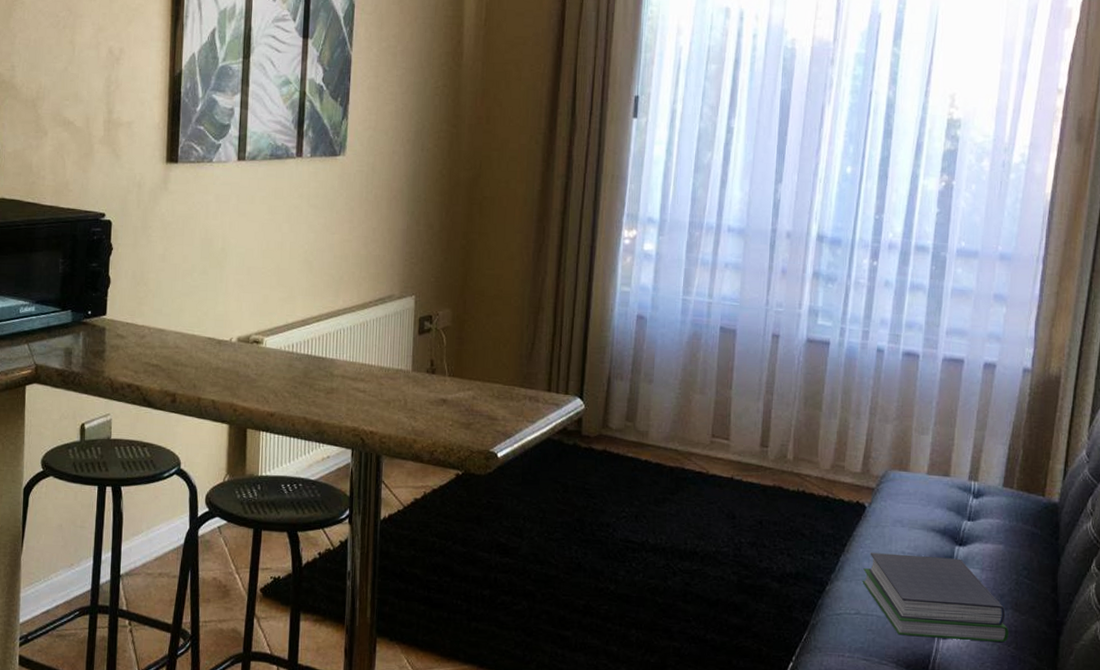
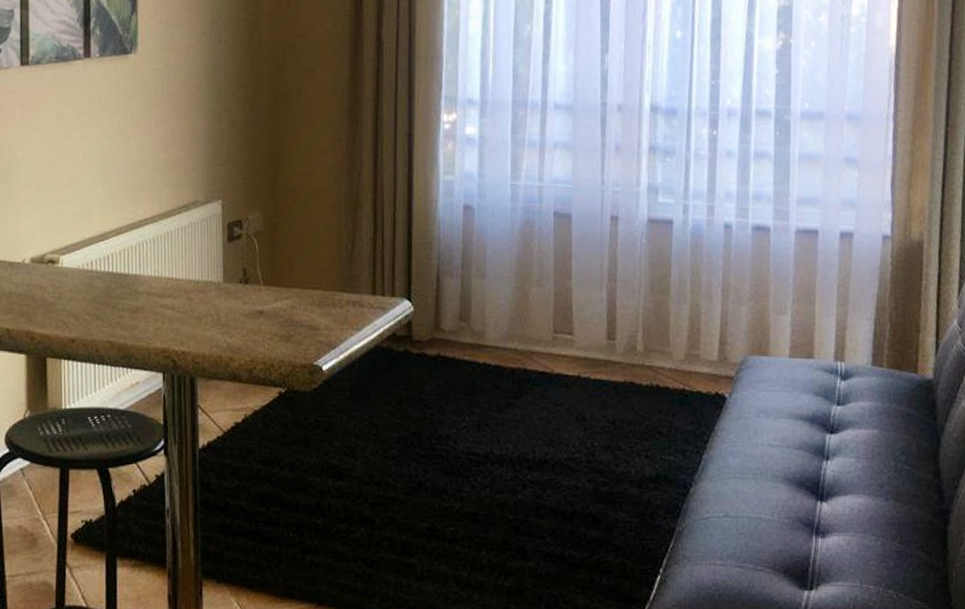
book: present [862,552,1009,642] -> none [728,447,892,537]

